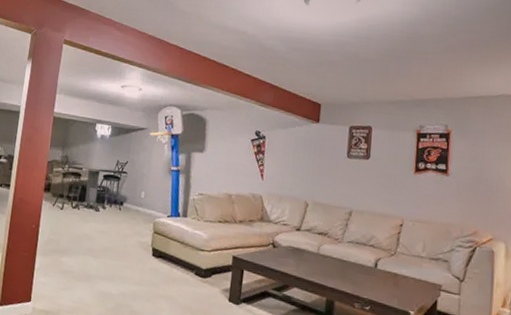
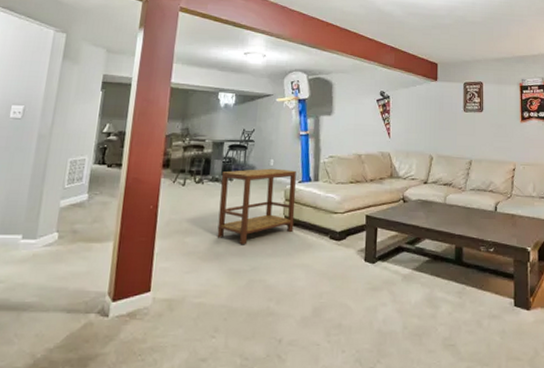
side table: none [89,199,166,271] -> present [217,168,296,245]

